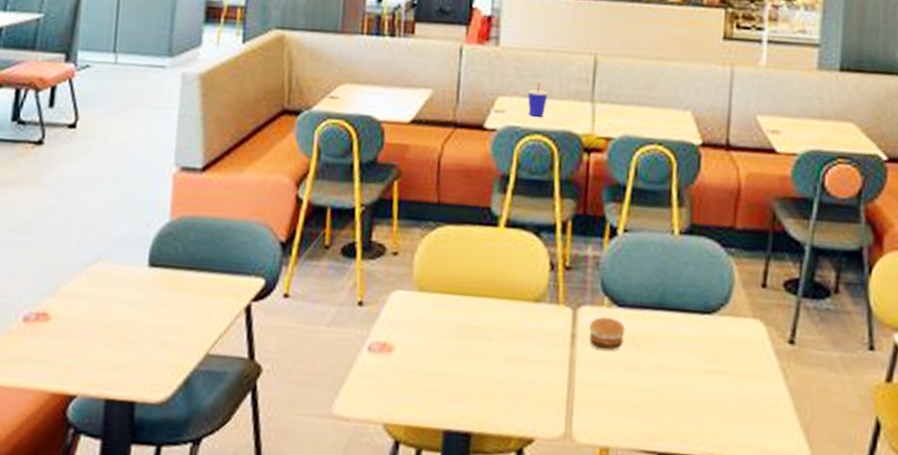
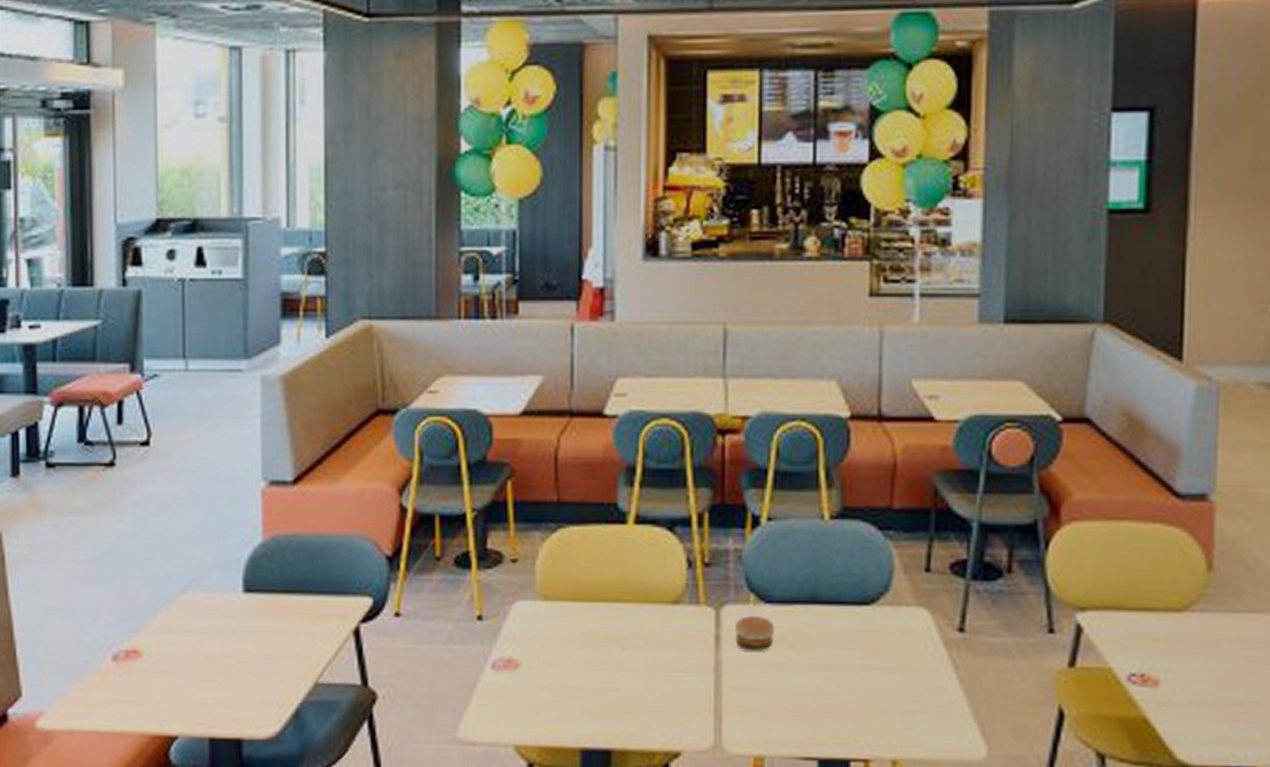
beverage cup: present [528,83,548,117] -> none [651,360,673,398]

